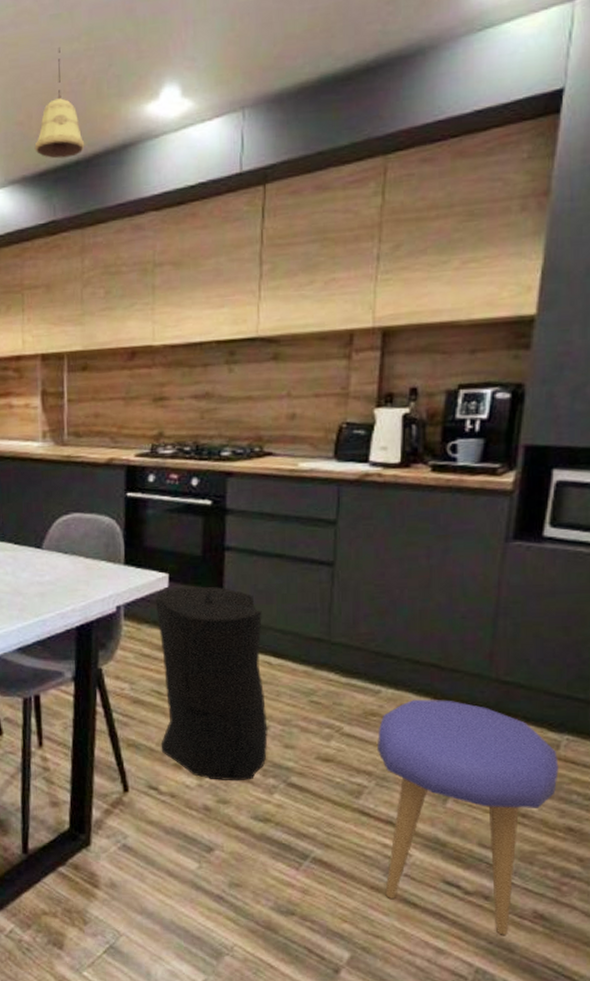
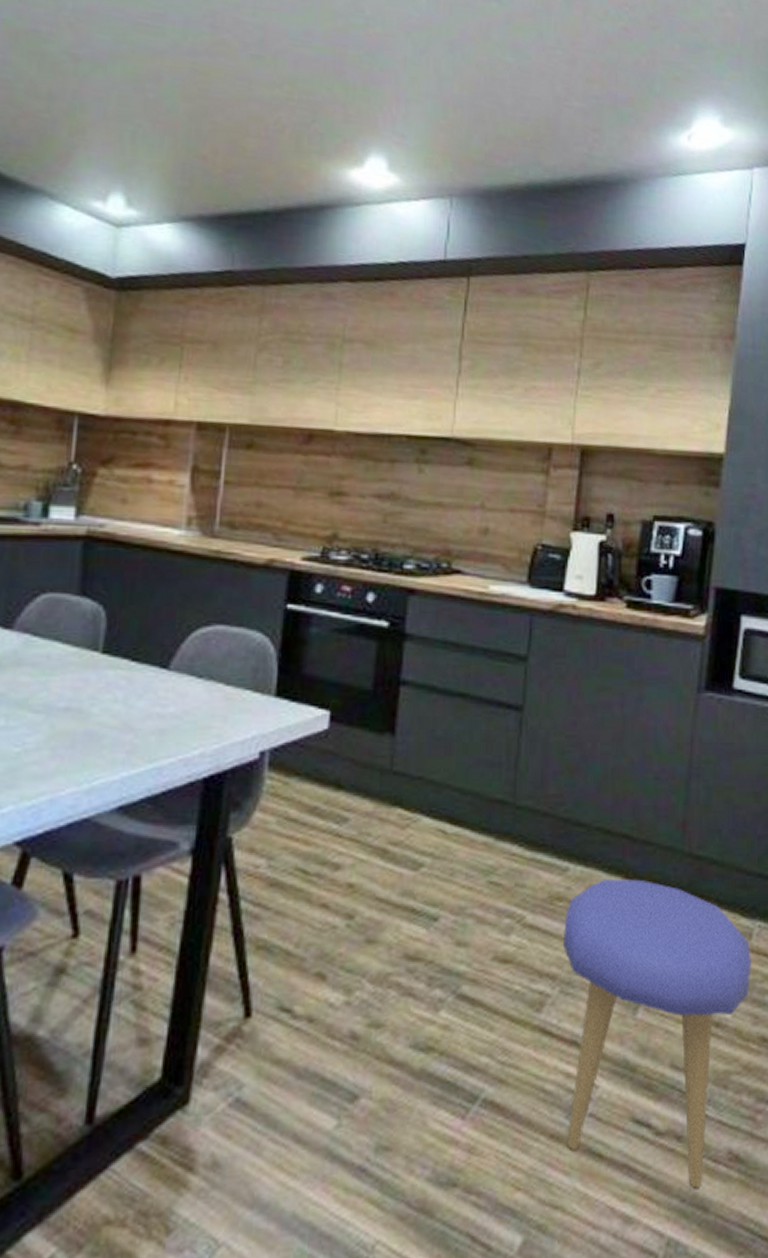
pendant light: present [34,47,85,159] -> none [217,89,277,206]
trash can: present [155,586,268,781] -> none [300,729,439,995]

